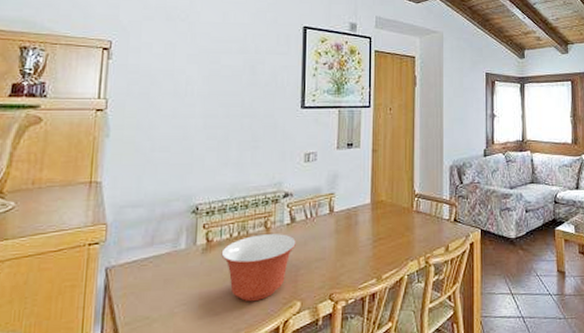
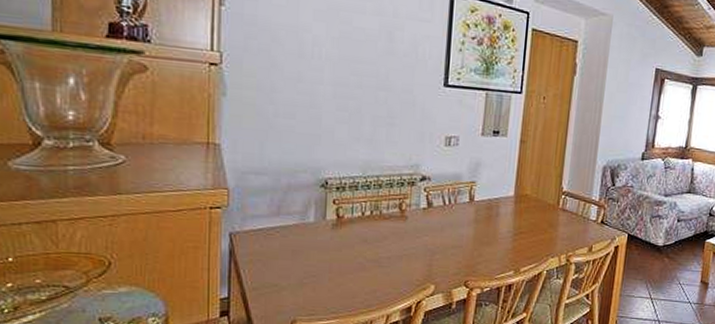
mixing bowl: present [221,234,296,302] -> none [352,216,432,281]

